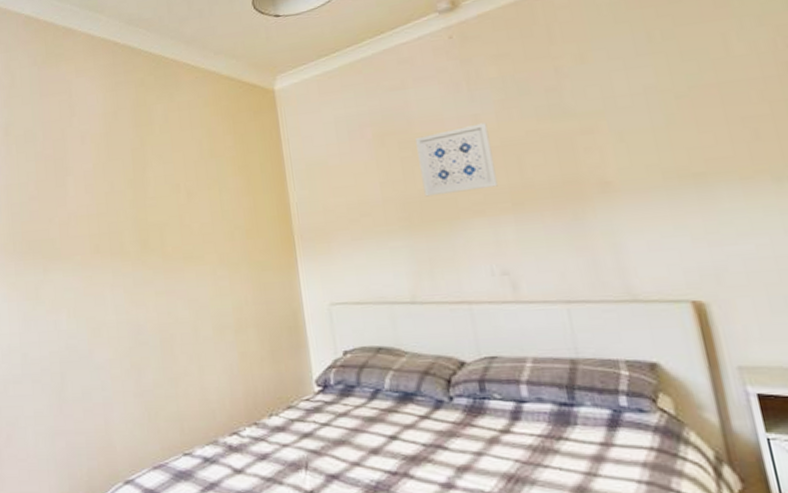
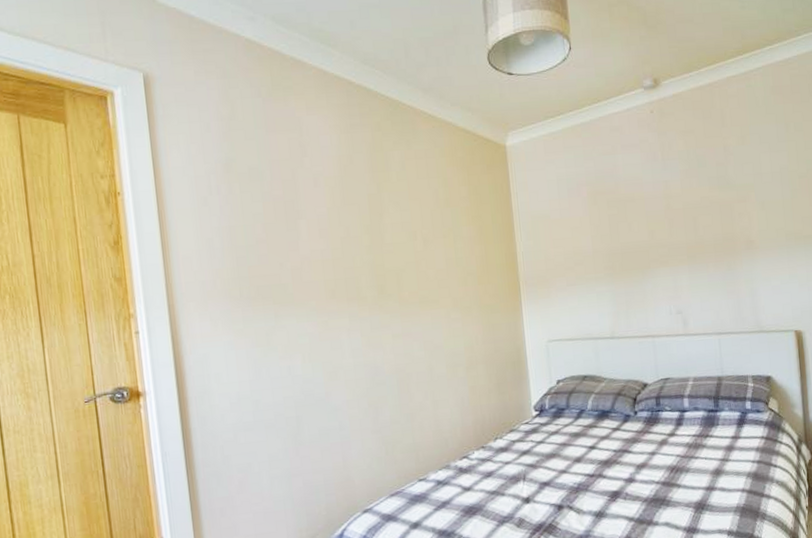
wall art: present [415,122,498,197] -> none [621,188,679,249]

